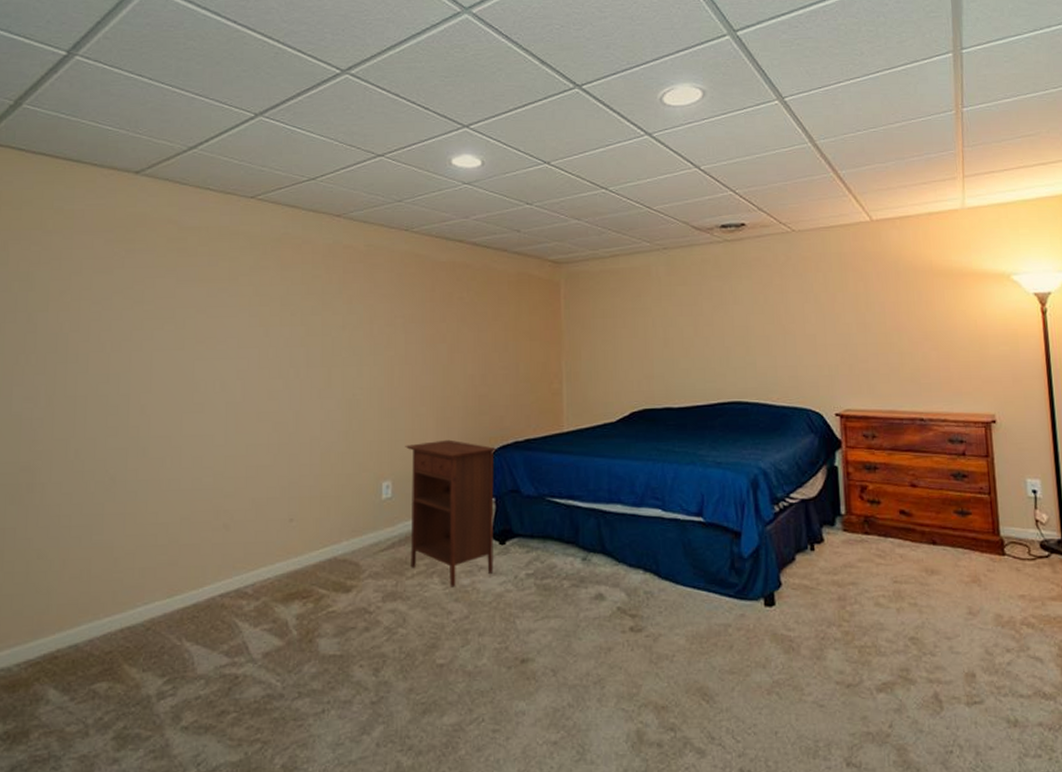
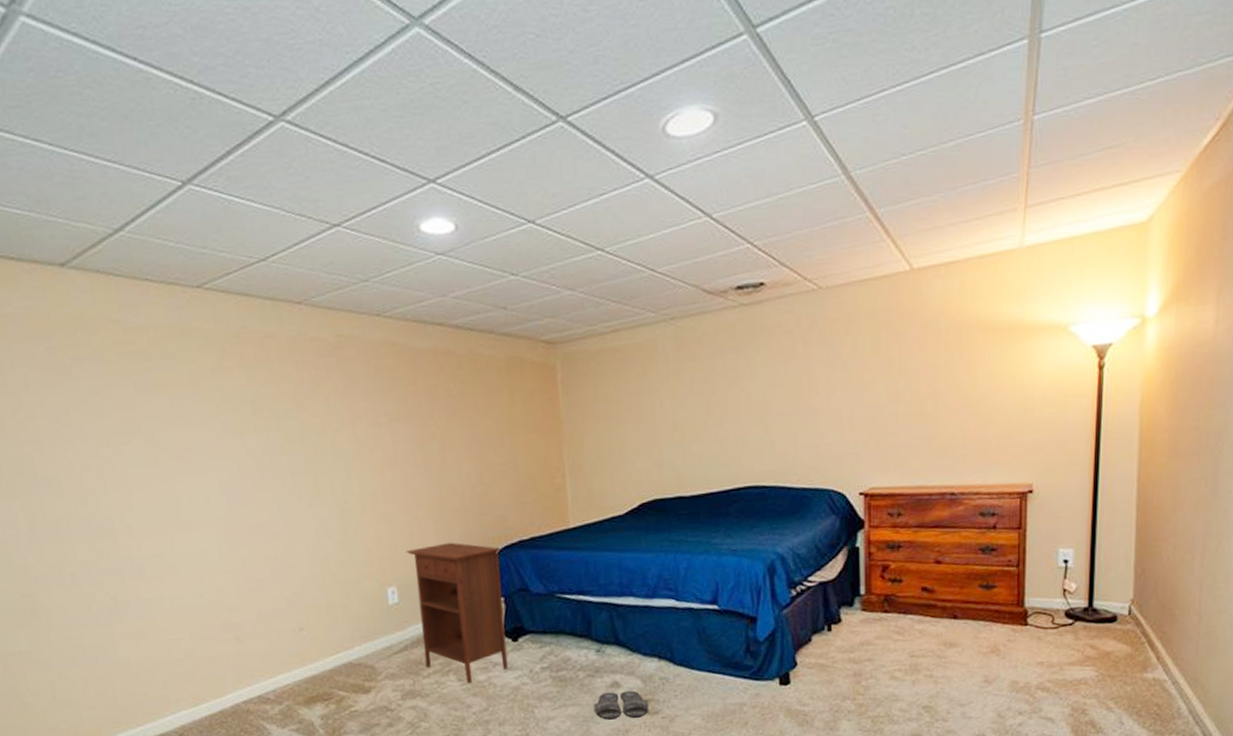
slippers: none [576,604,633,636] -> present [593,690,649,720]

